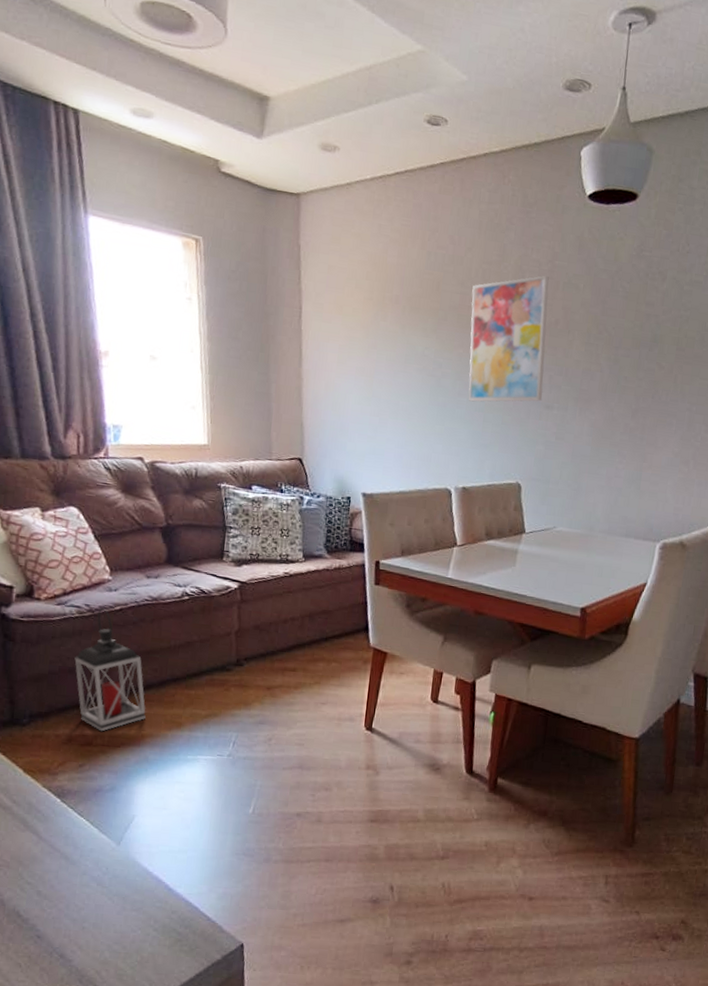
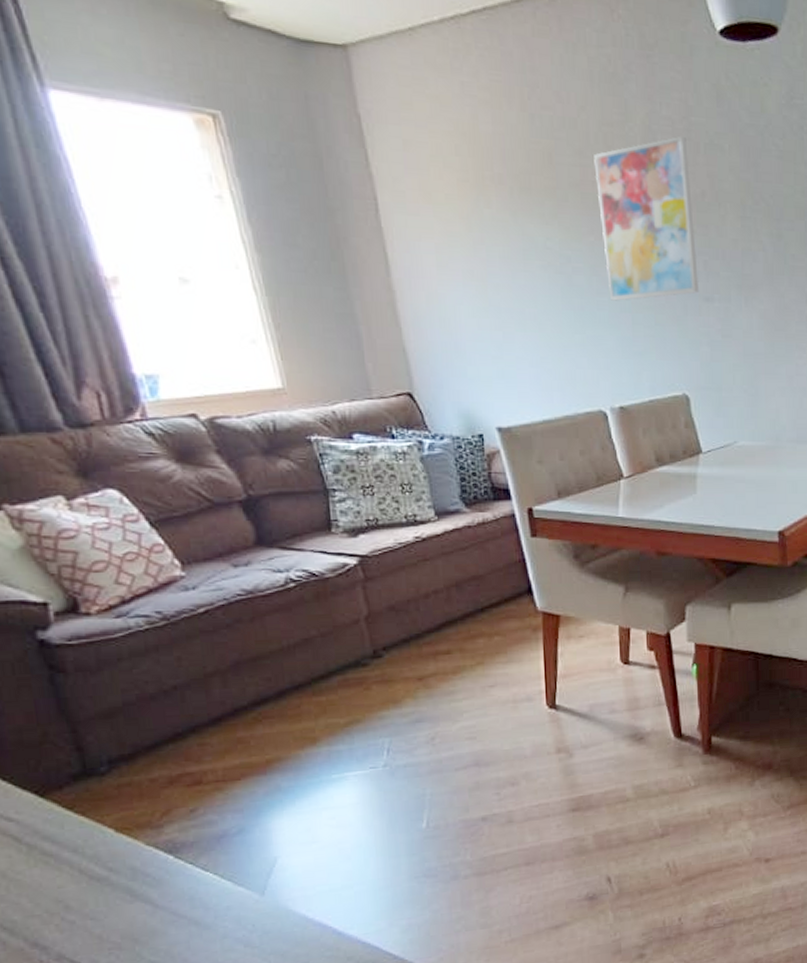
lantern: present [74,608,146,732] -> none [155,613,267,765]

